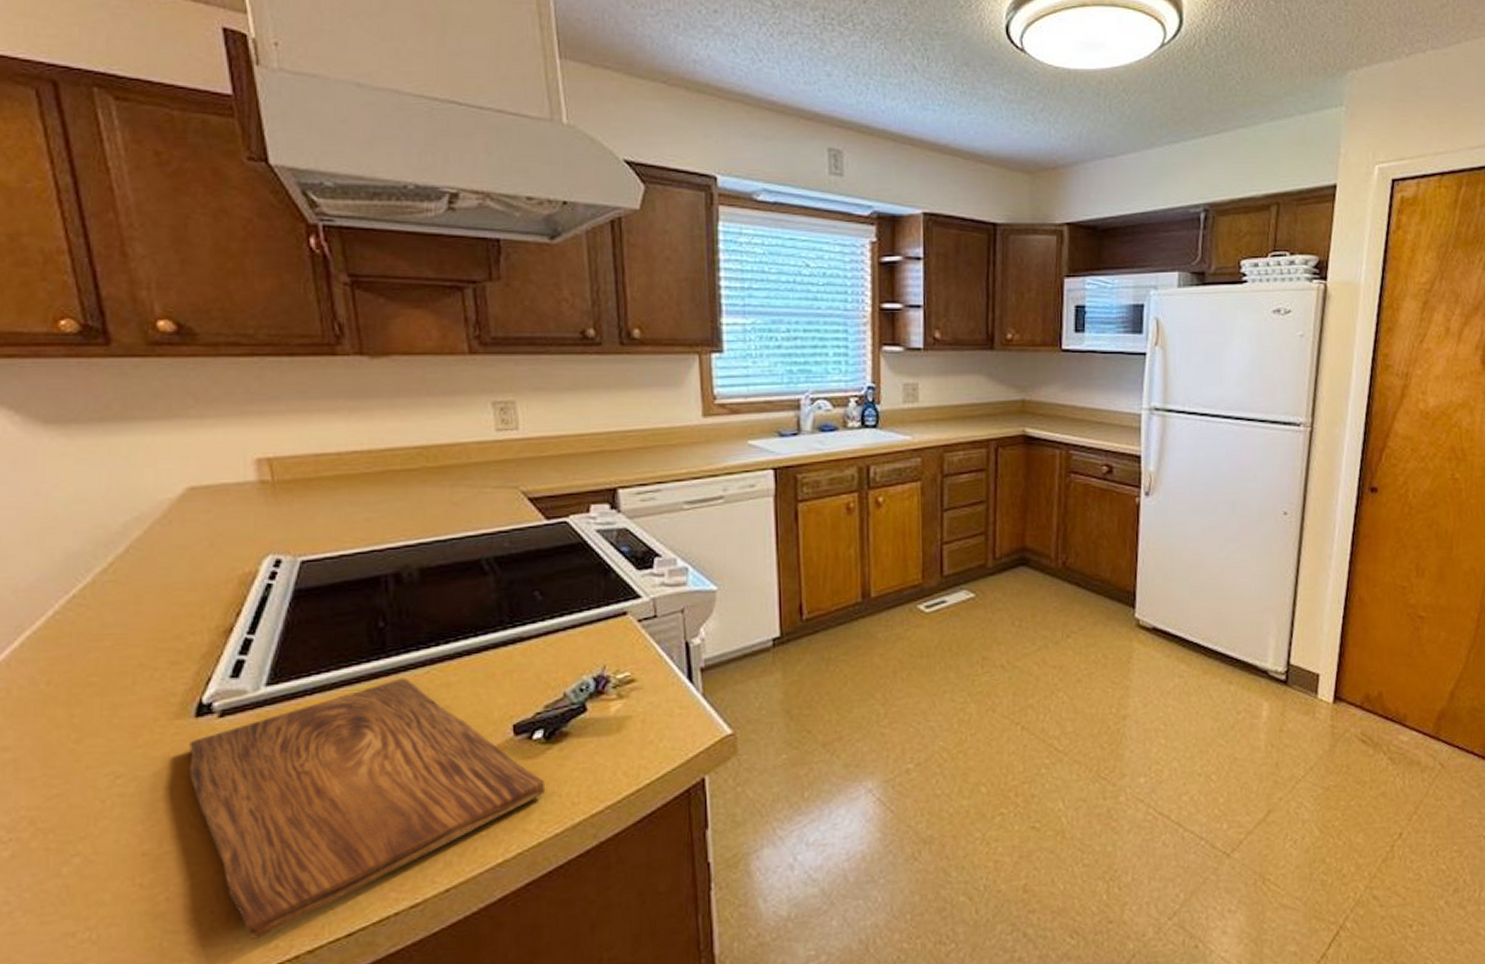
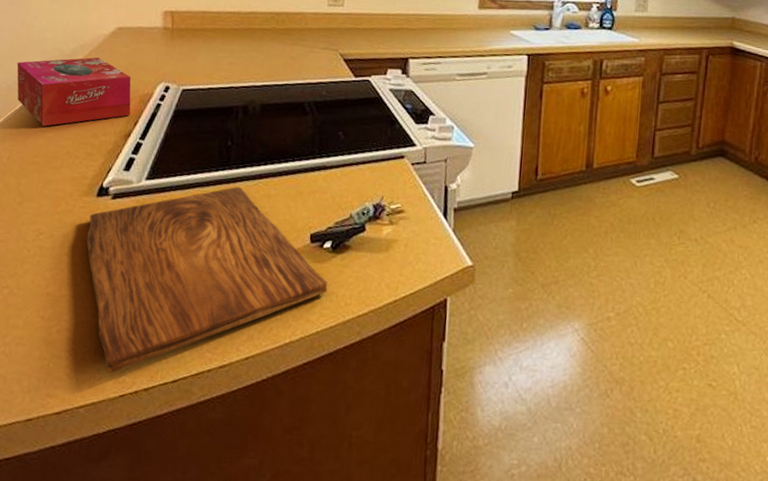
tissue box: none [37,532,228,634] -> present [17,57,131,127]

